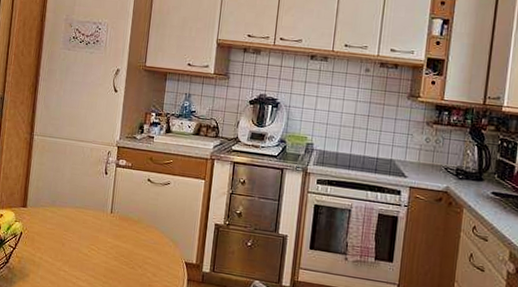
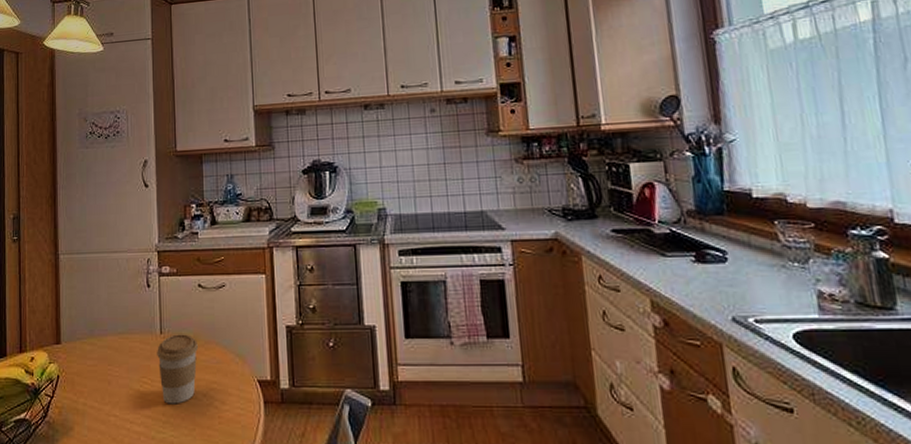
coffee cup: none [105,215,141,270] -> present [157,334,198,404]

